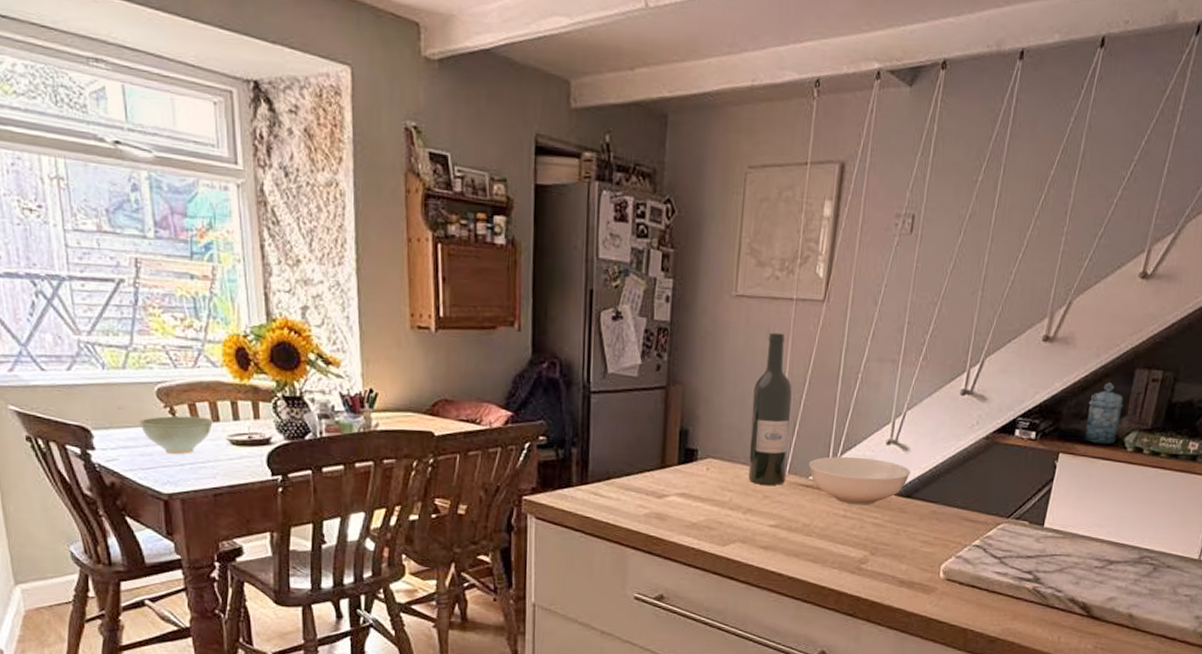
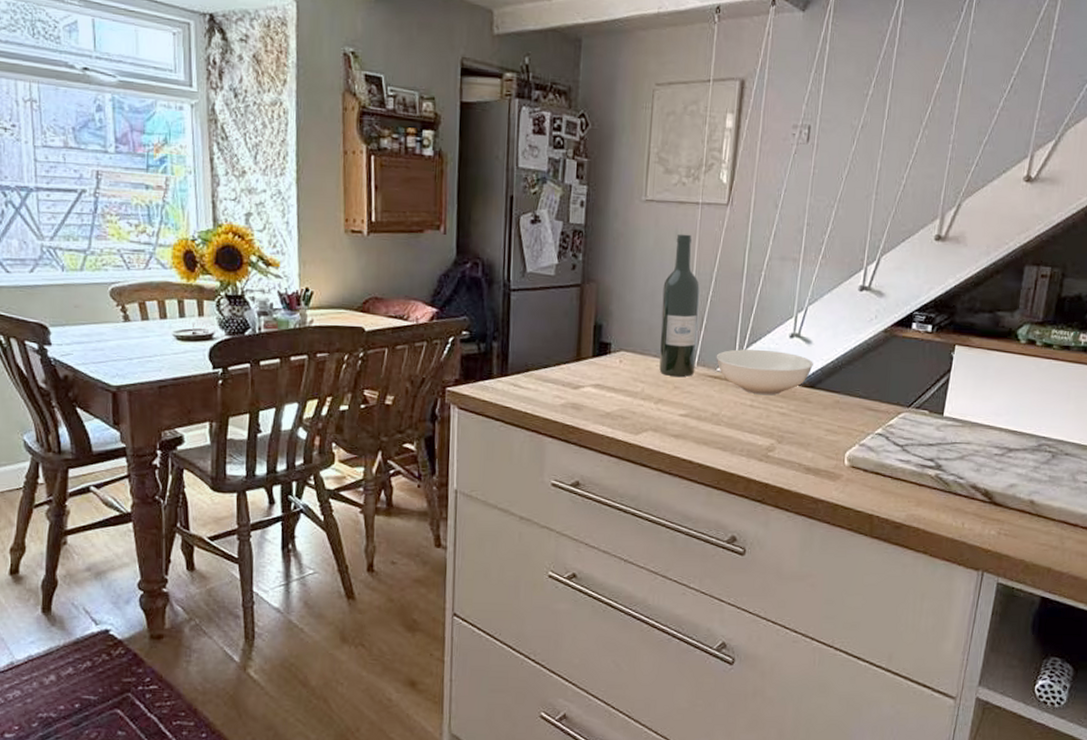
bowl: present [139,415,213,454] -> none [93,313,161,349]
canister: present [1083,382,1124,445] -> none [978,278,1015,337]

